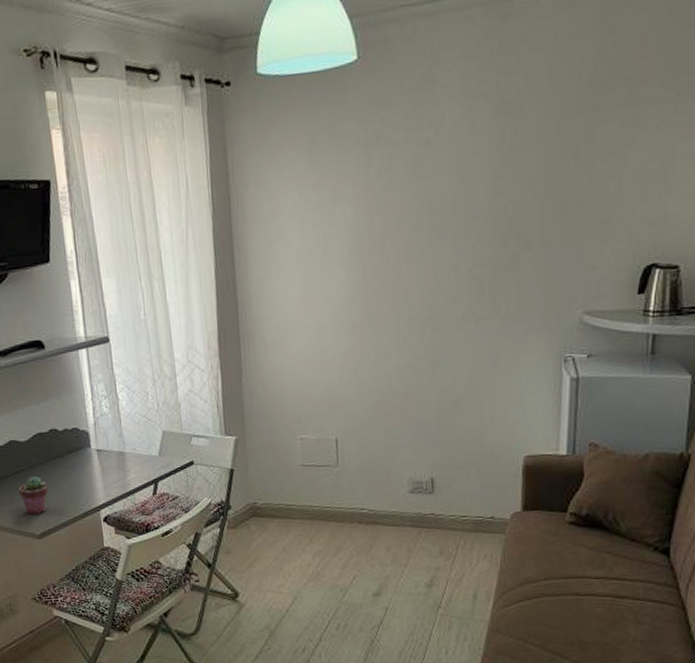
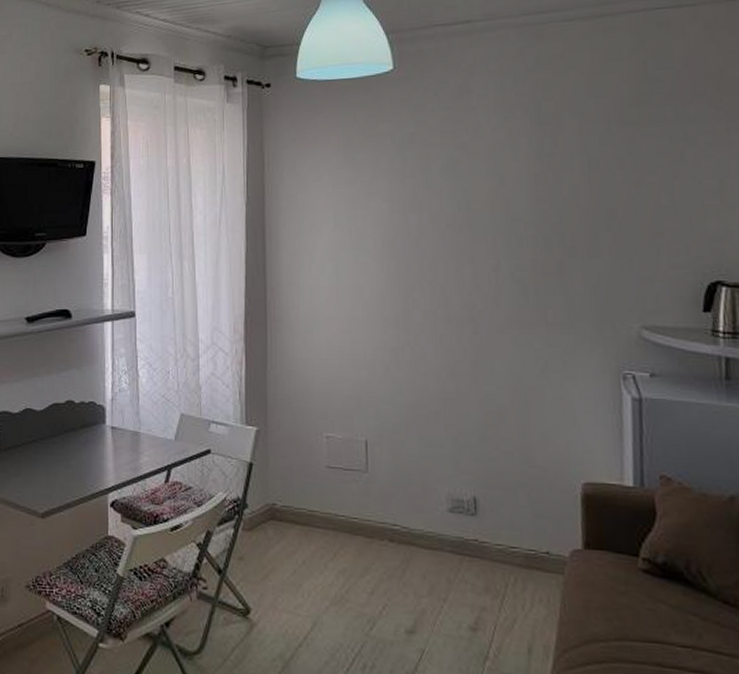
potted succulent: present [19,476,48,514] -> none [28,449,57,490]

